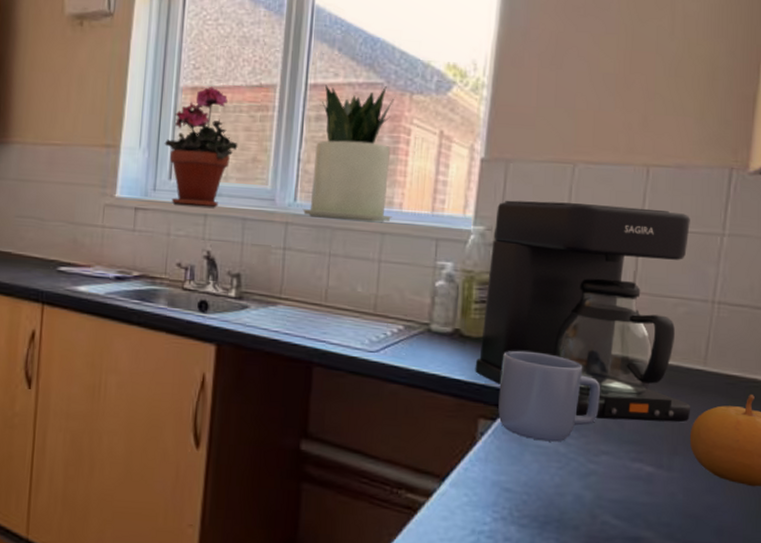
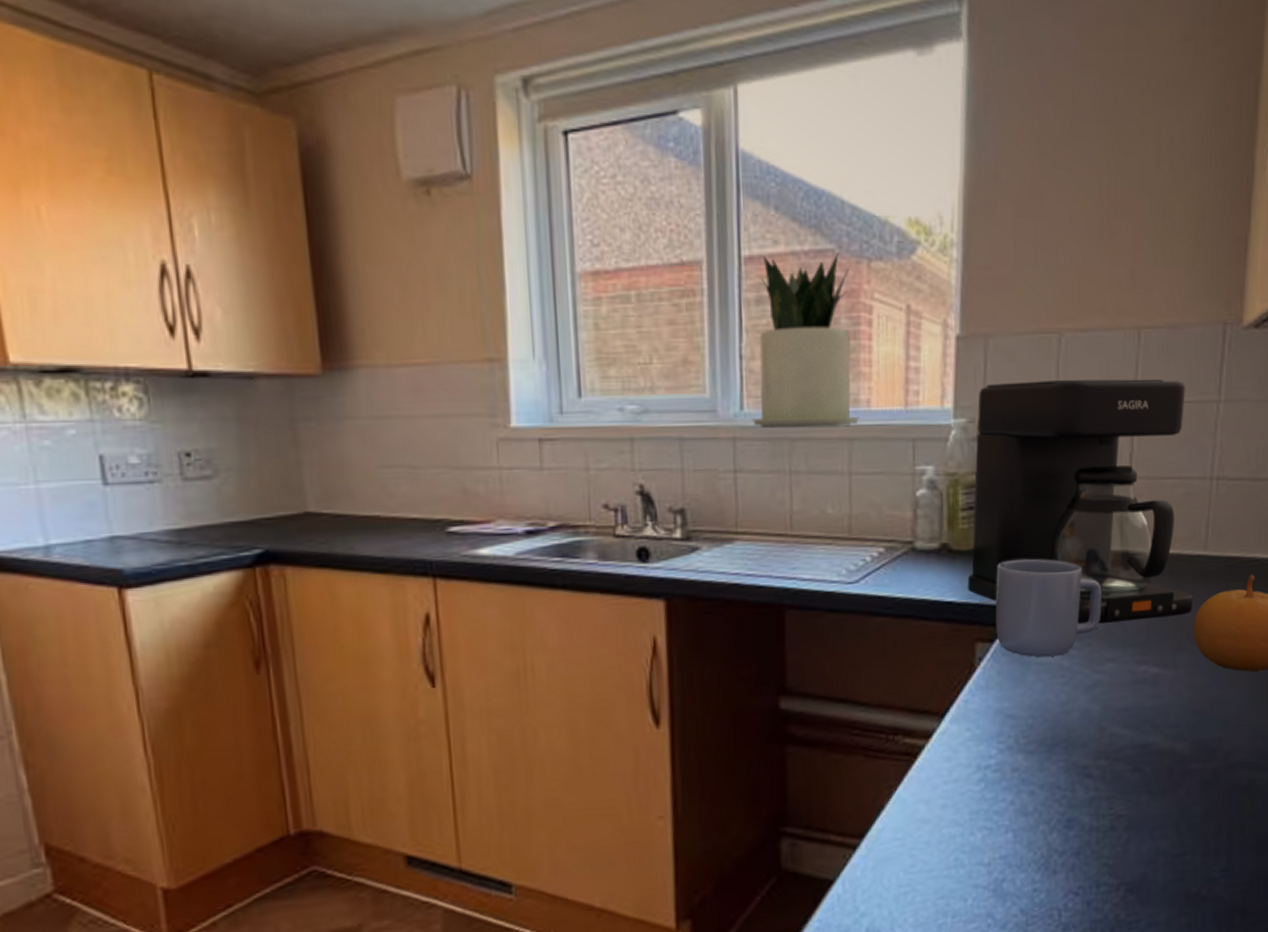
potted plant: present [164,86,238,209] -> none [566,268,662,432]

